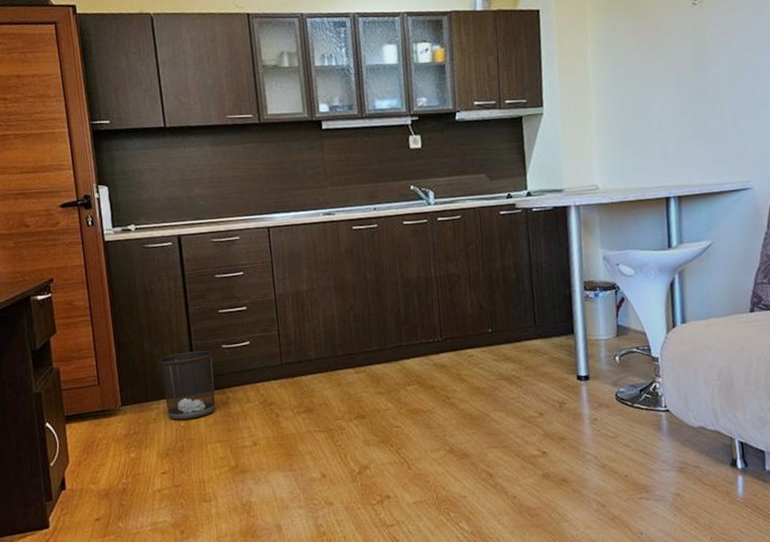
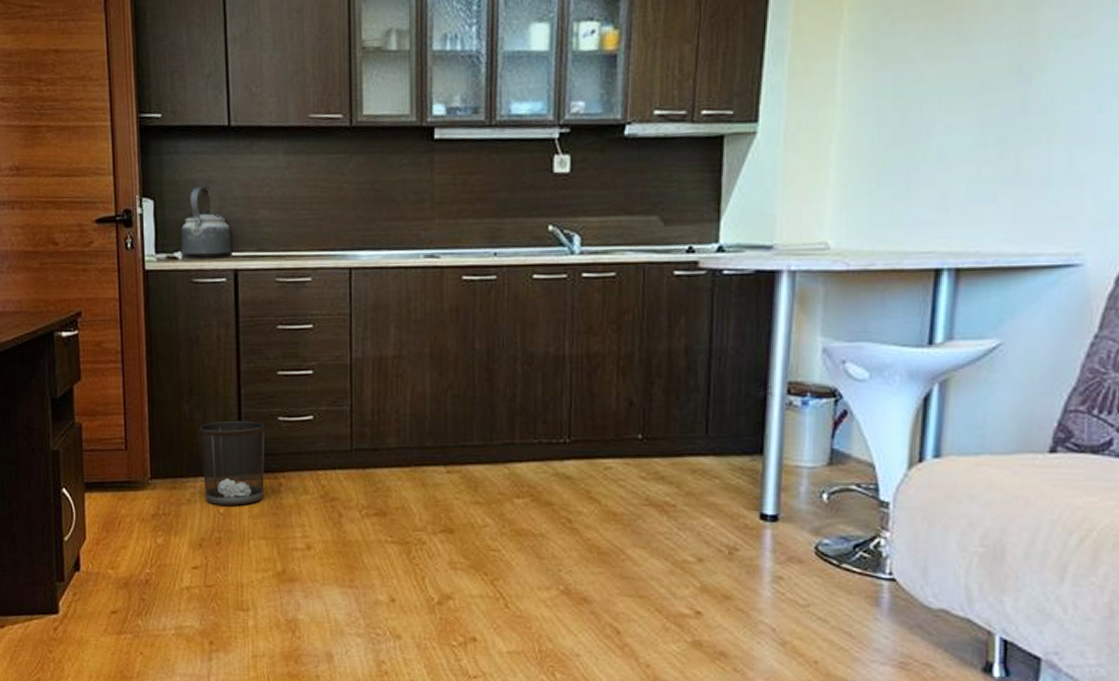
kettle: none [132,173,176,231] -> present [180,186,233,261]

